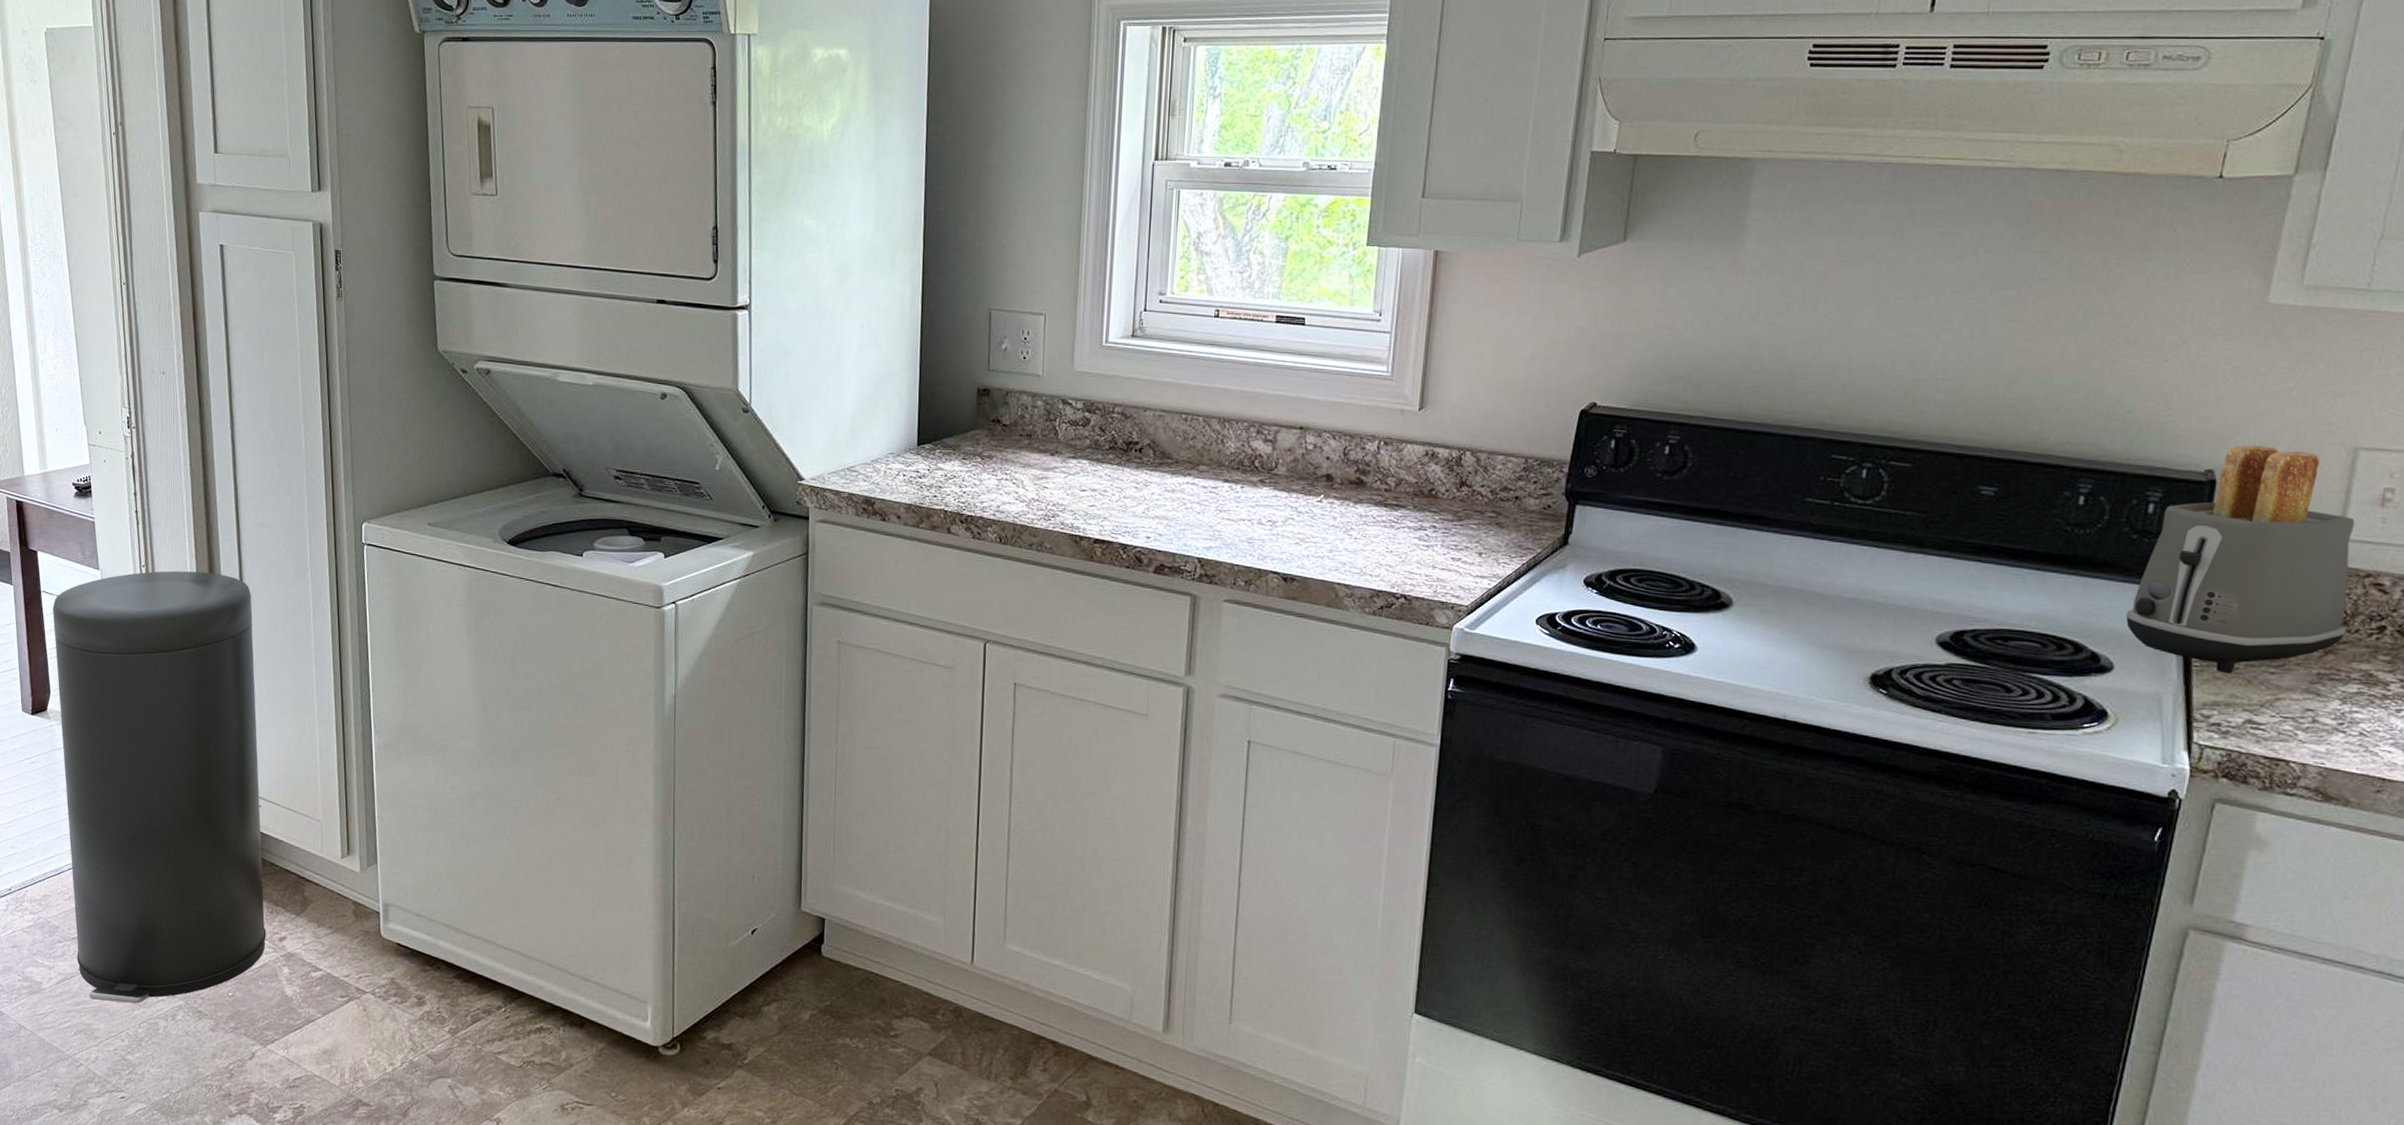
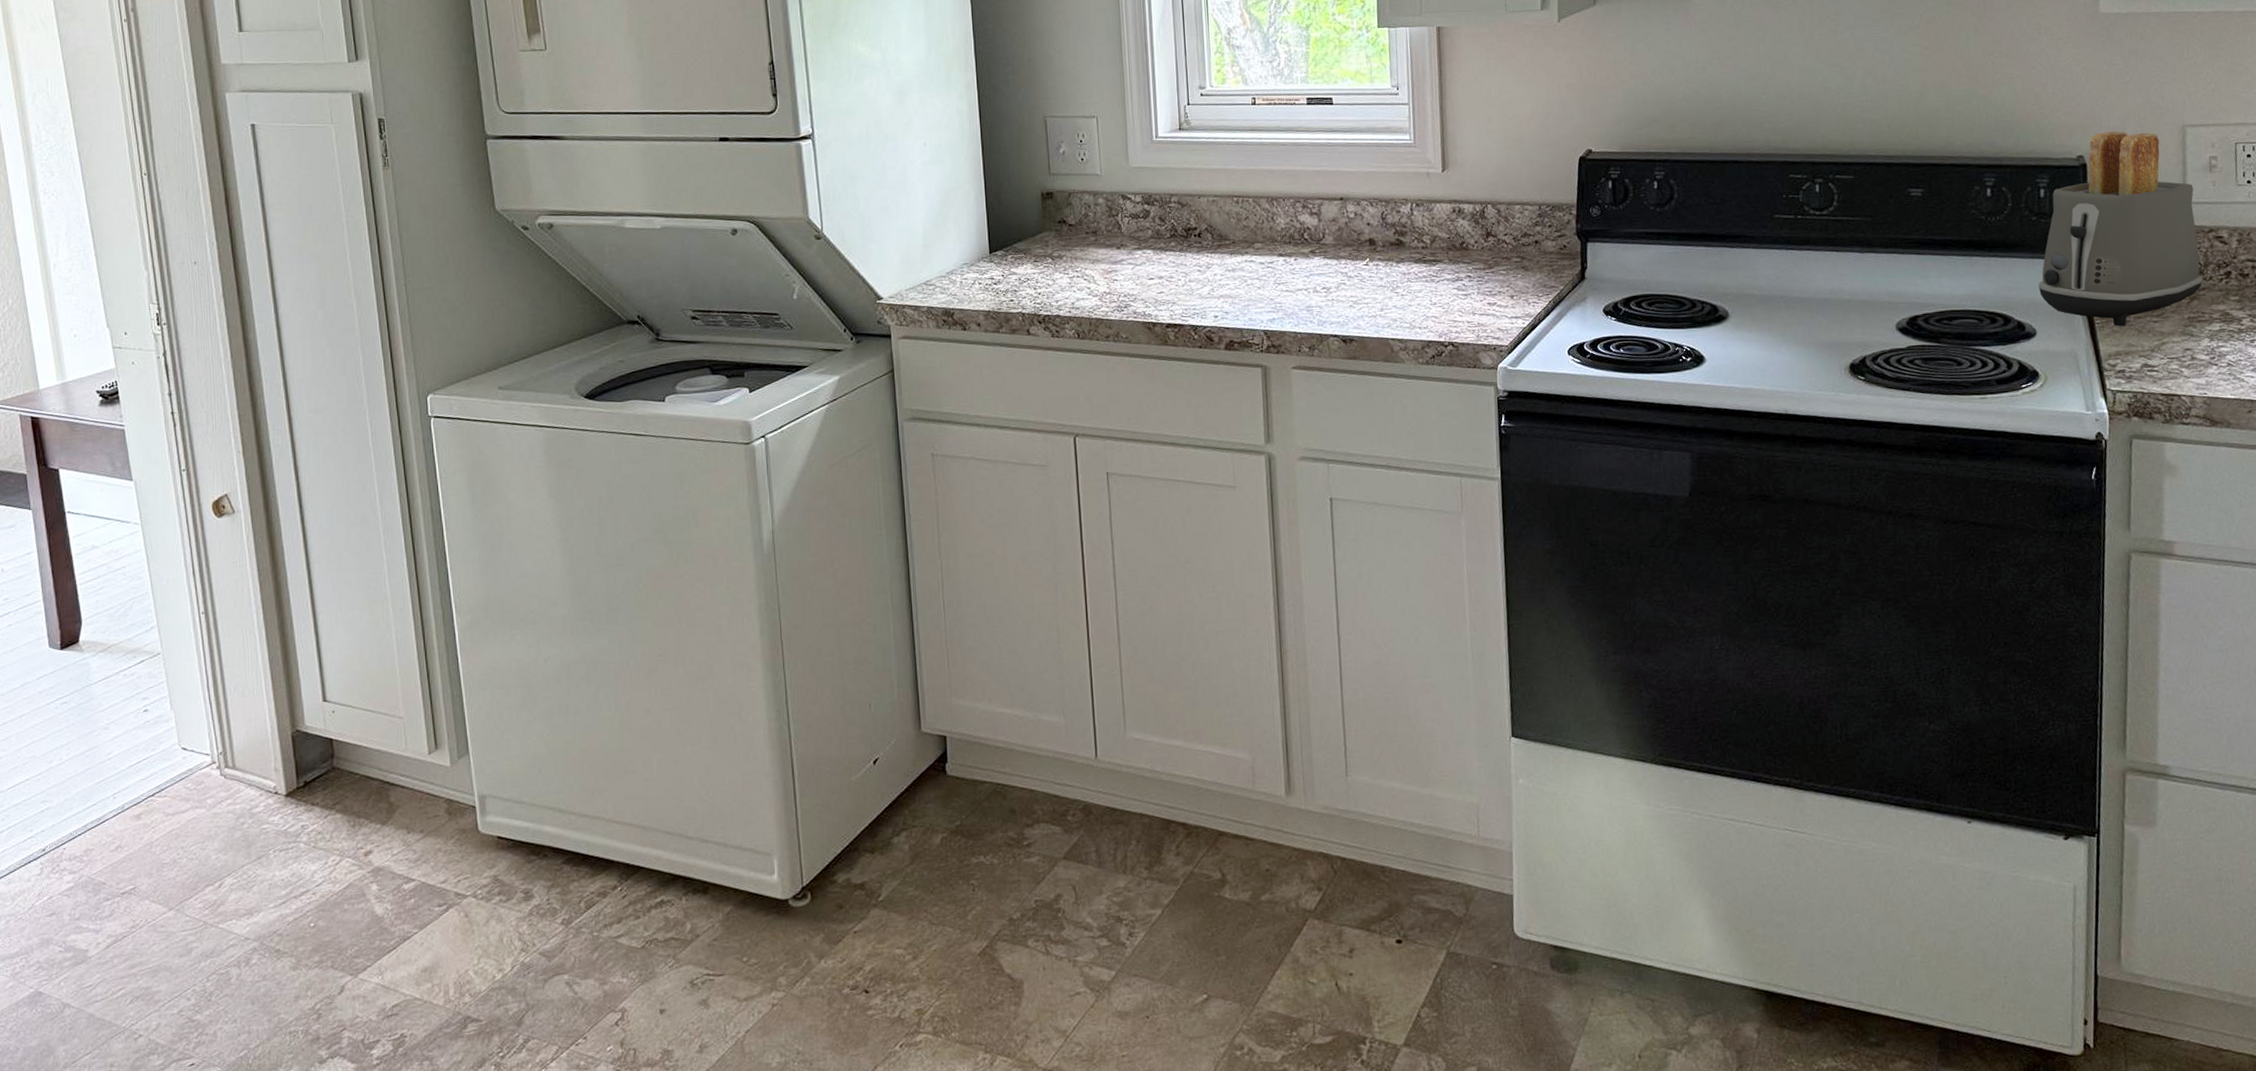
pedal bin: present [53,570,266,1004] -> none [80,467,349,959]

